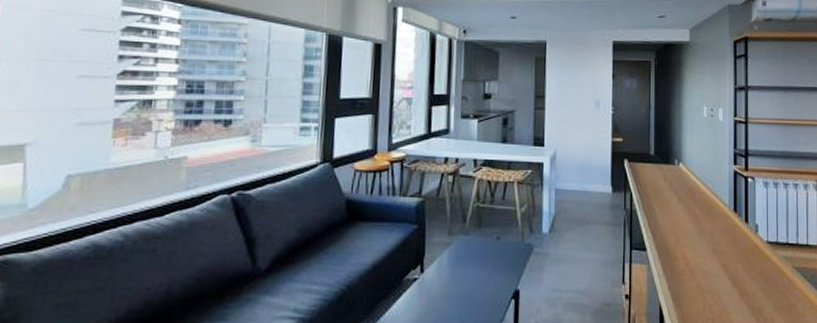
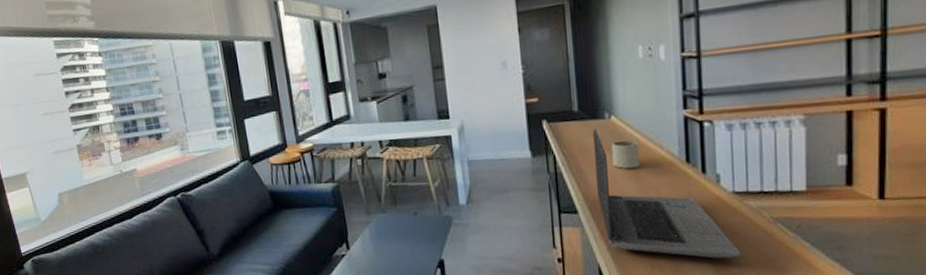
laptop computer: none [663,173,771,302] -> present [593,129,741,259]
mug: none [677,186,699,212] -> present [610,140,640,169]

